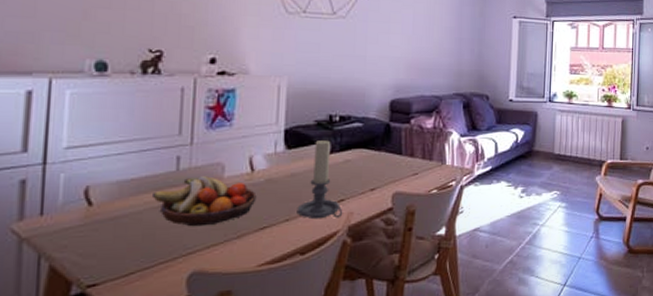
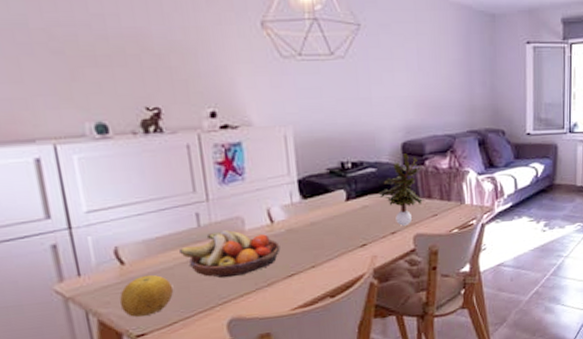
fruit: none [77,218,138,264] -> present [119,274,174,317]
candle holder: present [297,140,343,220] -> none [321,188,367,265]
potted plant: none [362,110,409,183] -> present [378,152,424,226]

